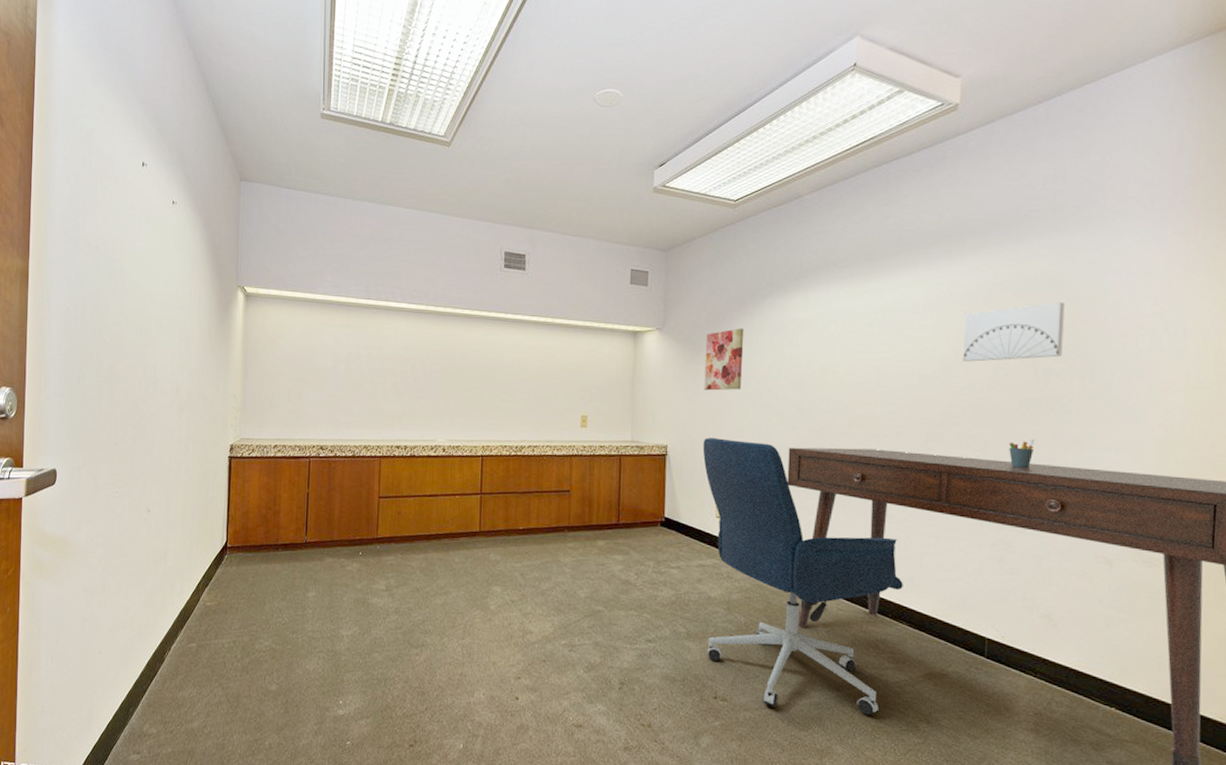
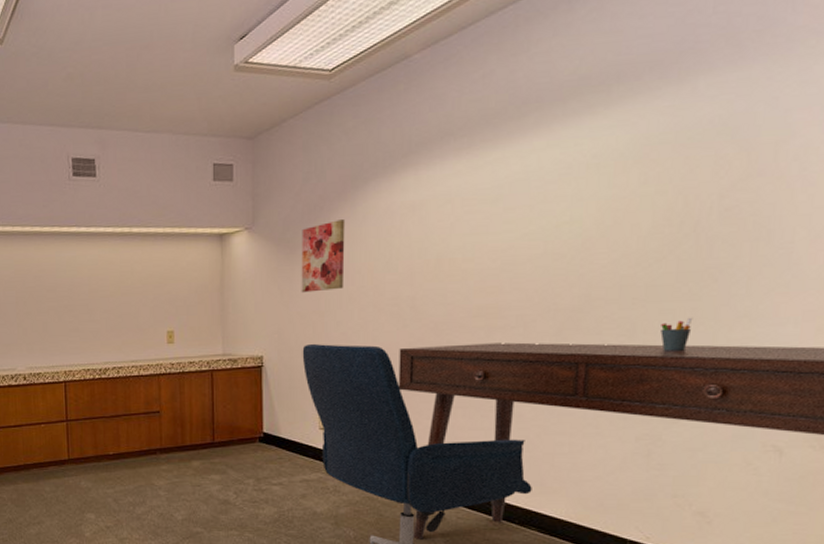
wall art: present [962,301,1065,362] -> none [606,151,737,234]

